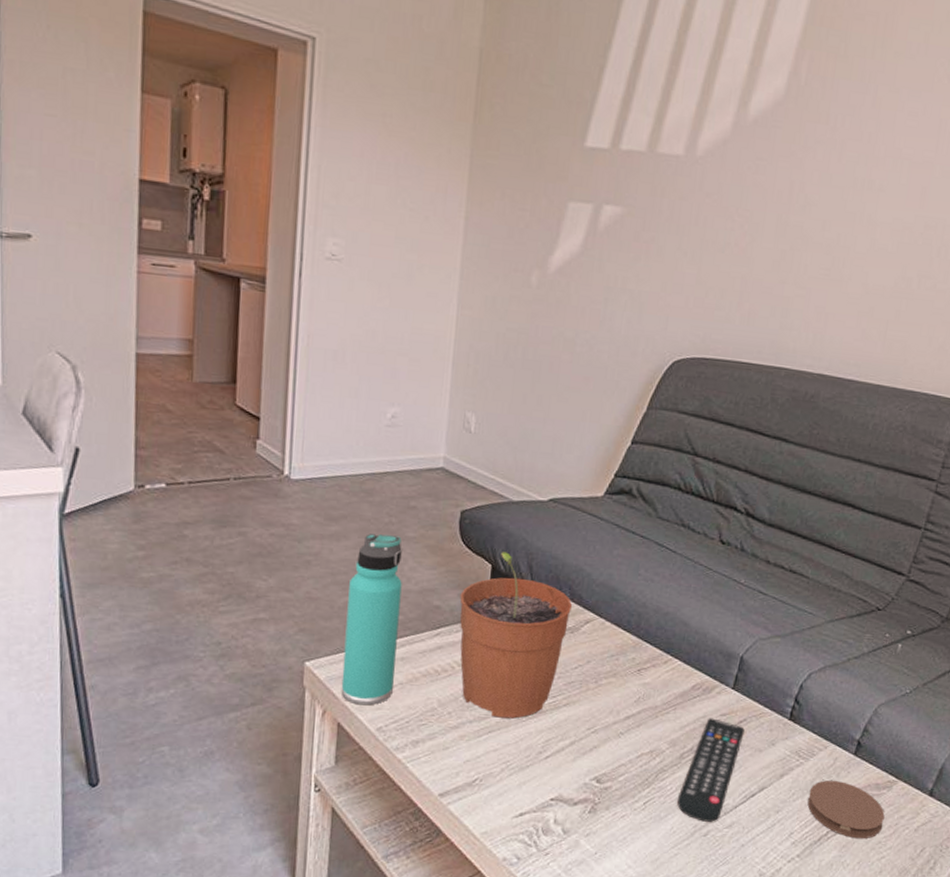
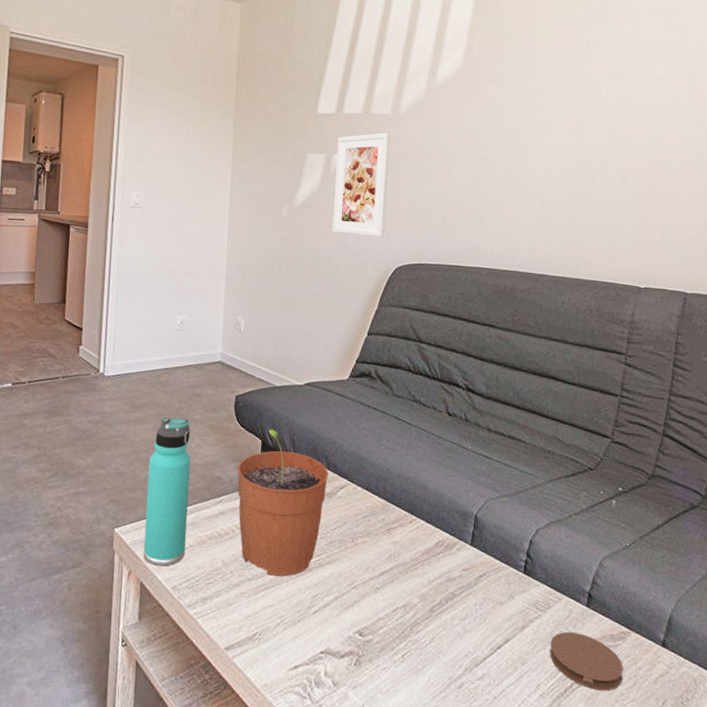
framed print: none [595,180,682,322] -> present [332,132,391,237]
remote control: present [677,718,745,822] -> none [432,573,485,674]

